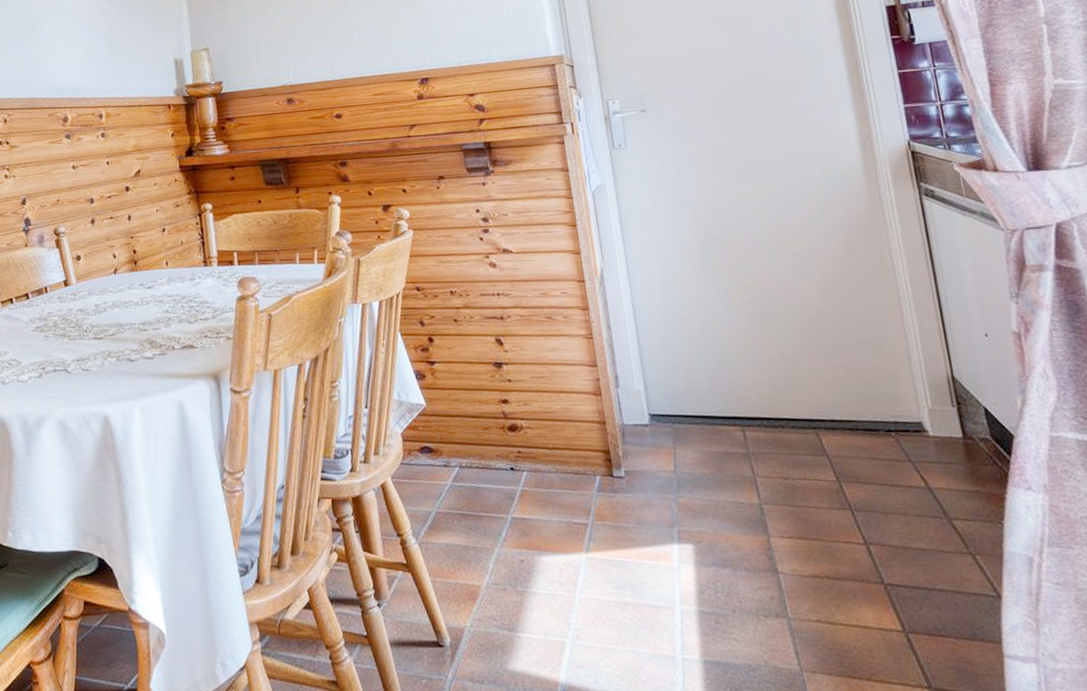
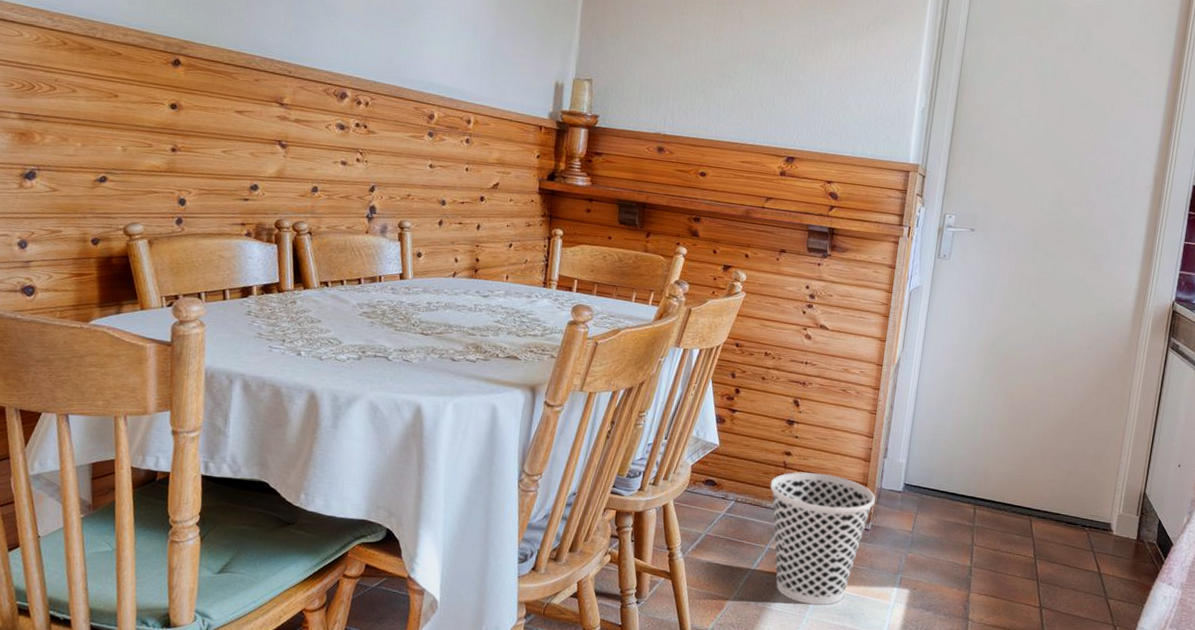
wastebasket: none [493,418,621,581] -> present [769,471,875,606]

